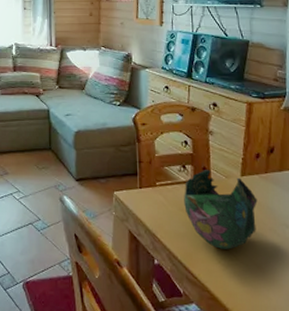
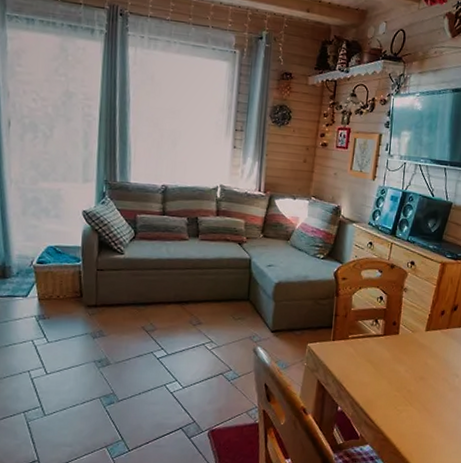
decorative bowl: present [184,169,258,249] -> none [371,323,436,397]

